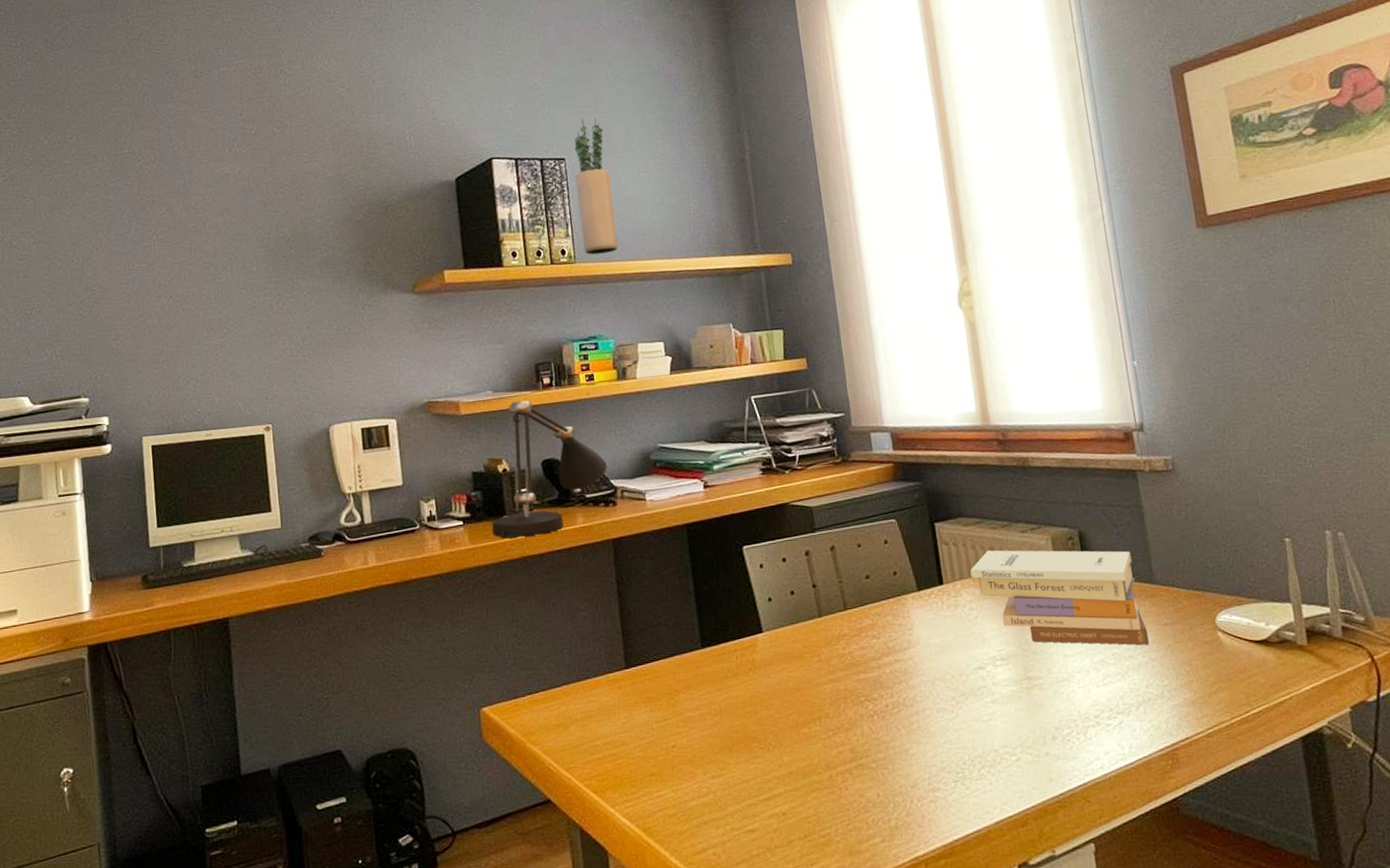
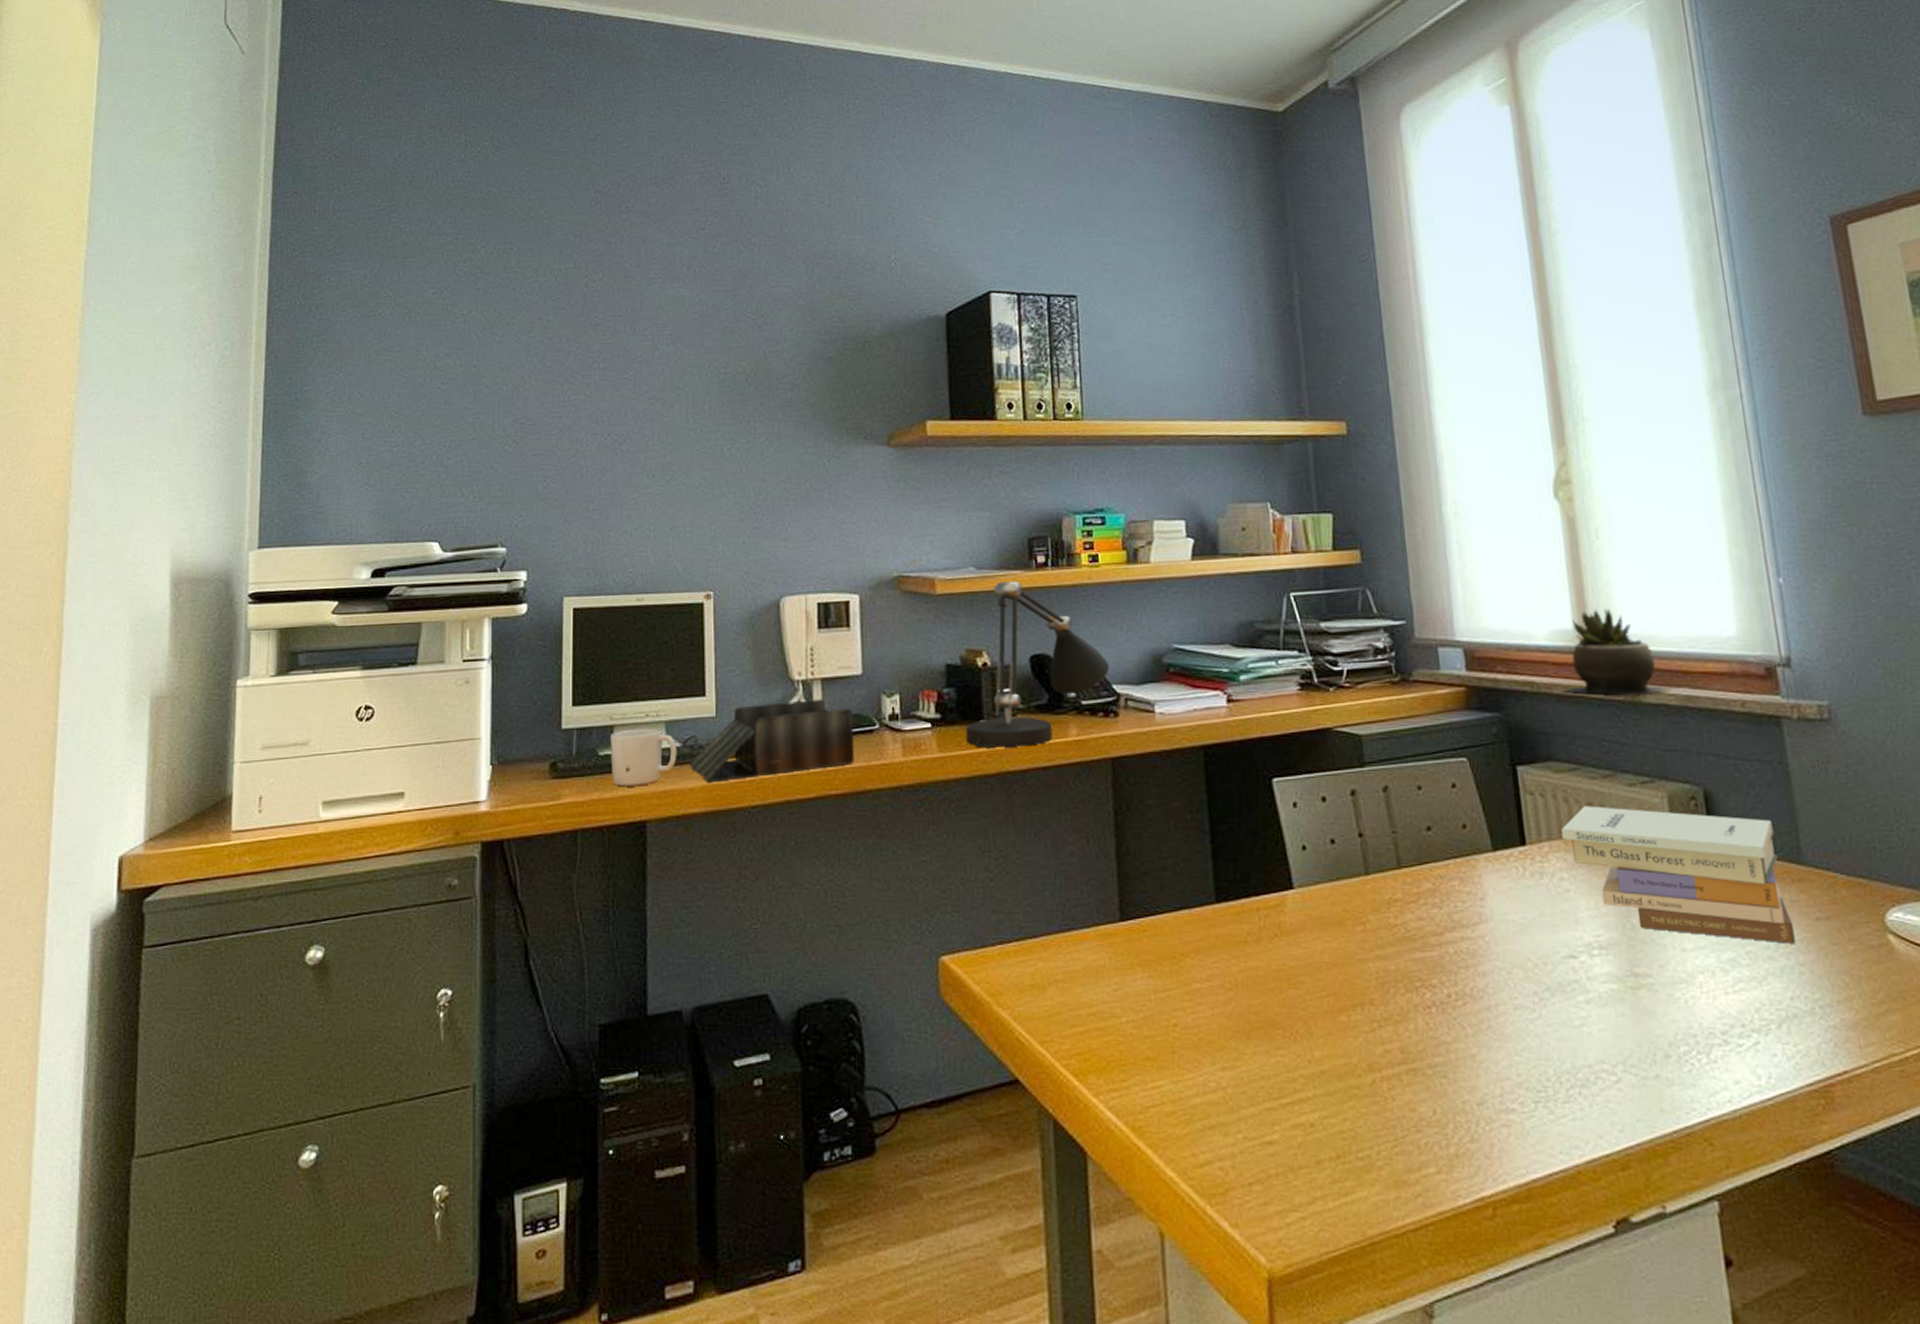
mug: none [192,541,251,592] -> present [610,728,677,787]
desk organizer: none [260,507,401,583] -> present [688,699,854,782]
vase: present [573,118,619,255] -> none [1087,249,1136,412]
succulent plant: none [967,393,1056,463] -> present [1560,608,1676,697]

